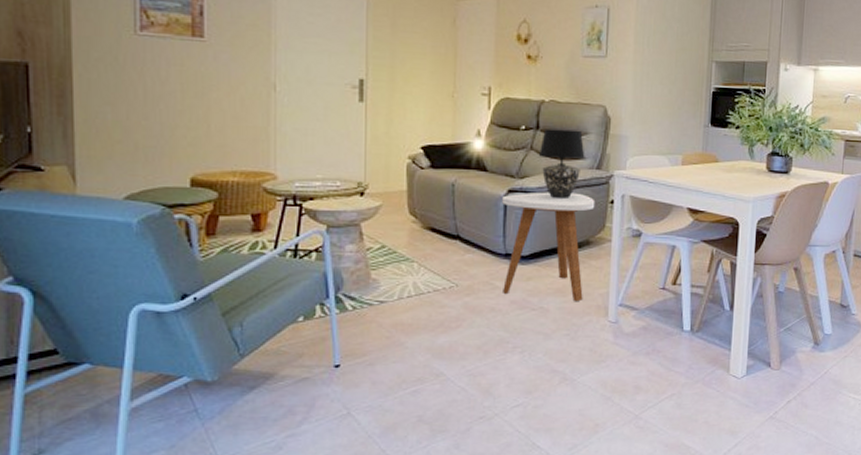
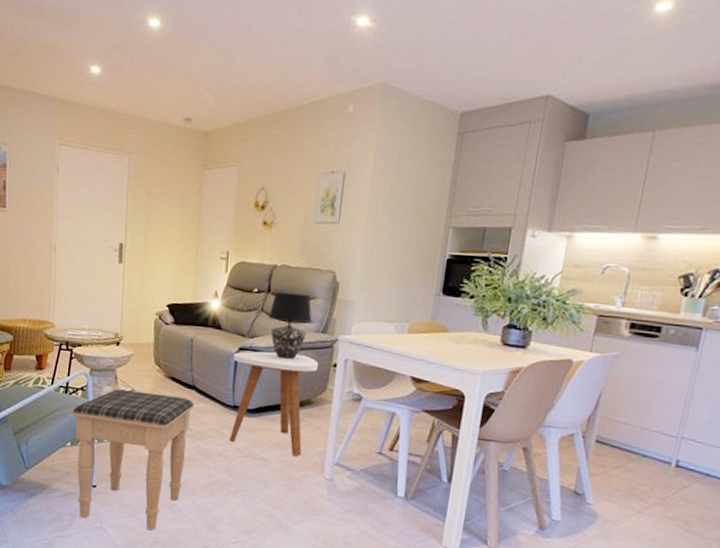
footstool: none [304,247,460,408] -> present [72,389,195,530]

